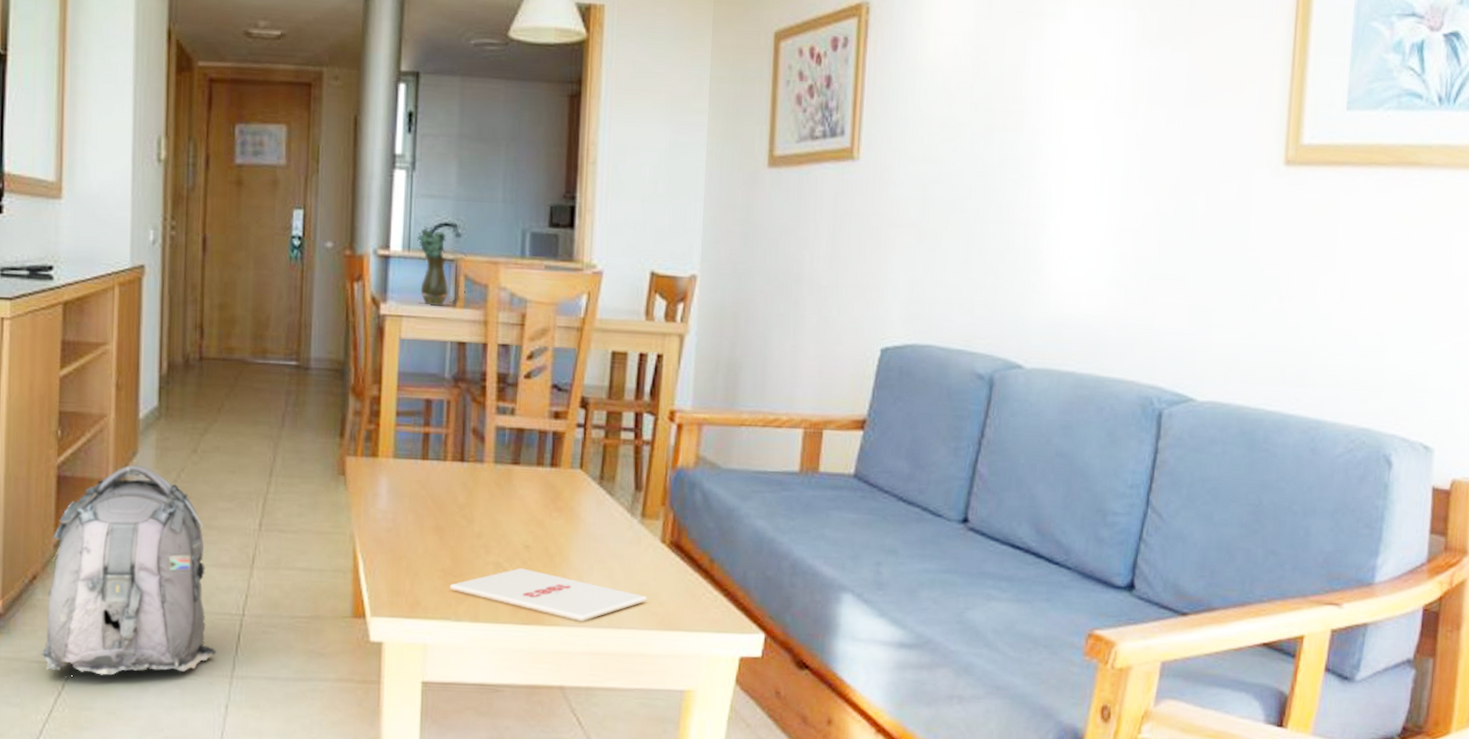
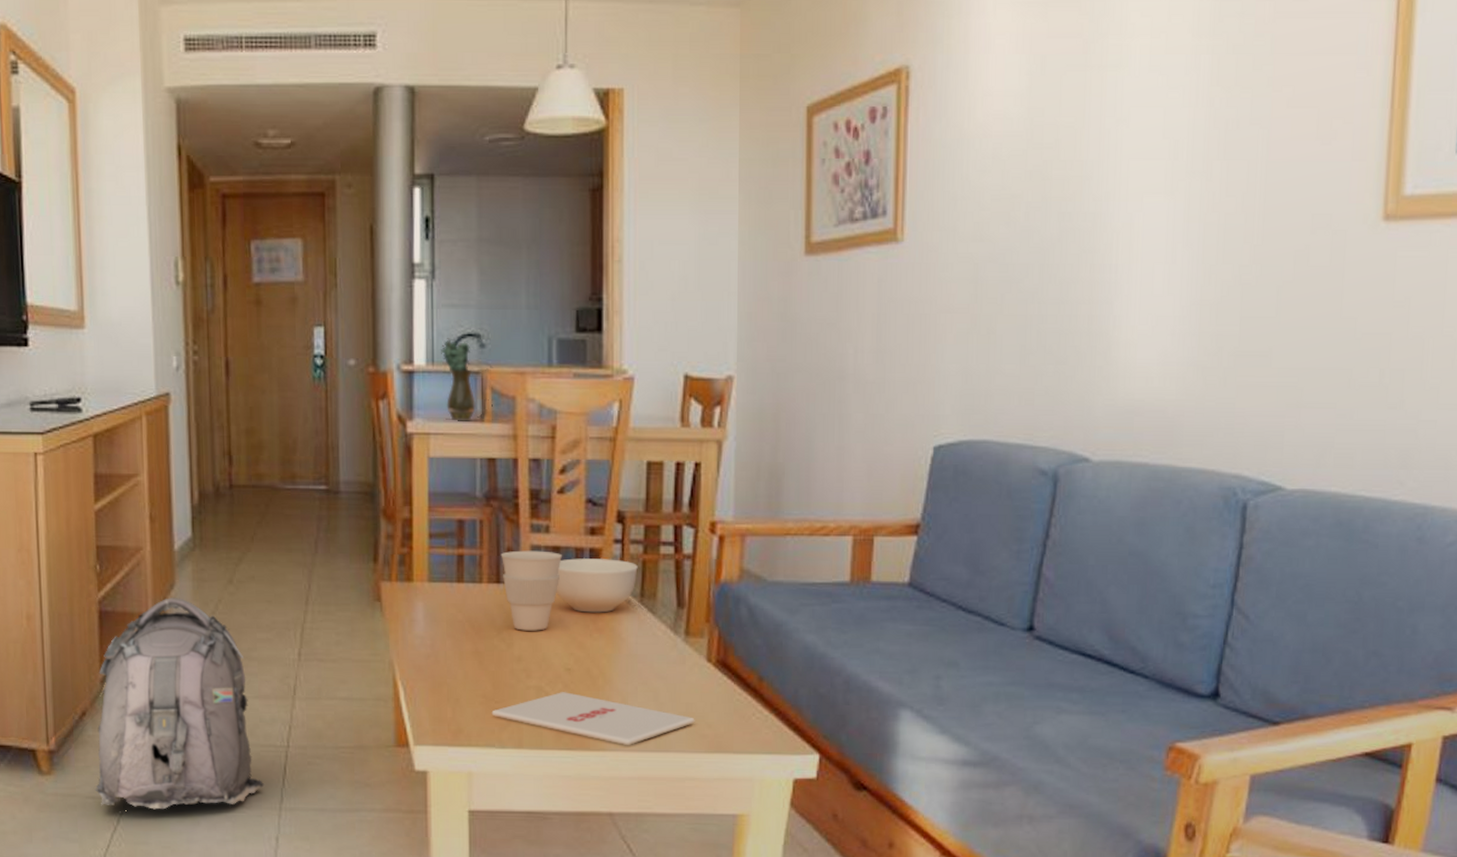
cup: none [466,431,527,509] -> present [500,550,563,631]
bowl: none [518,440,599,493] -> present [556,558,638,613]

